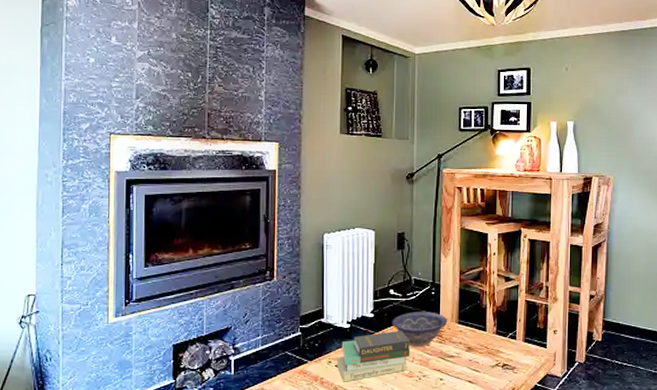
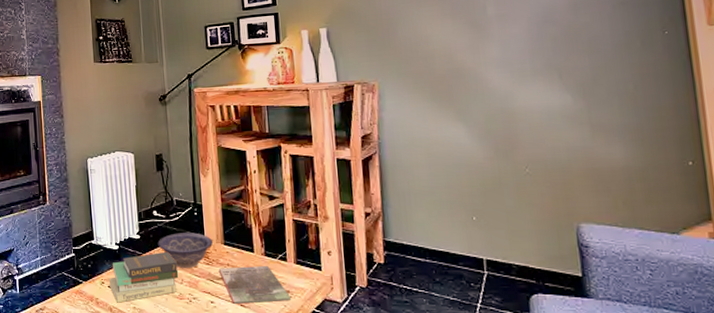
magazine: none [450,343,517,380] -> present [218,265,292,304]

